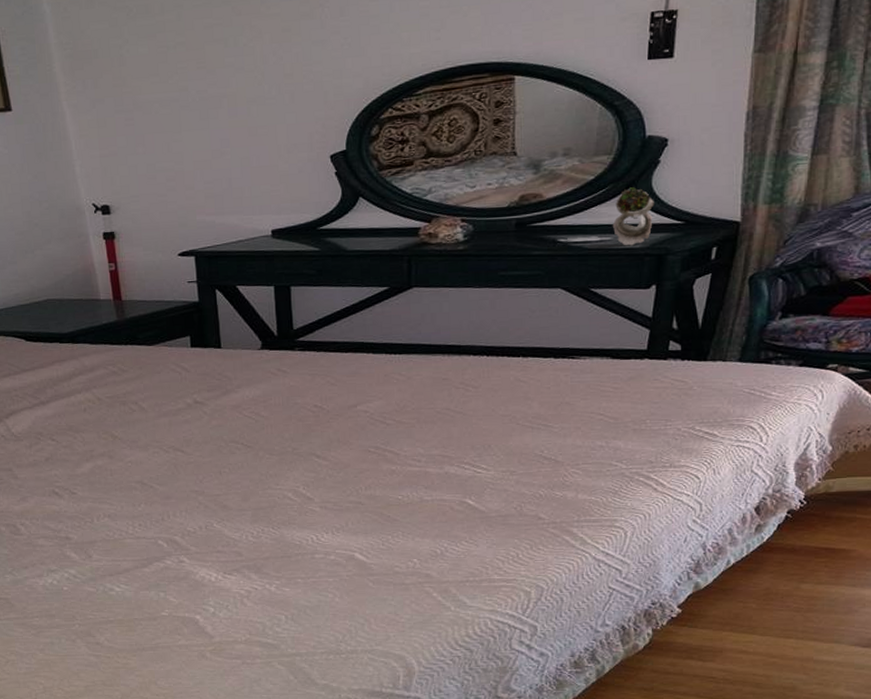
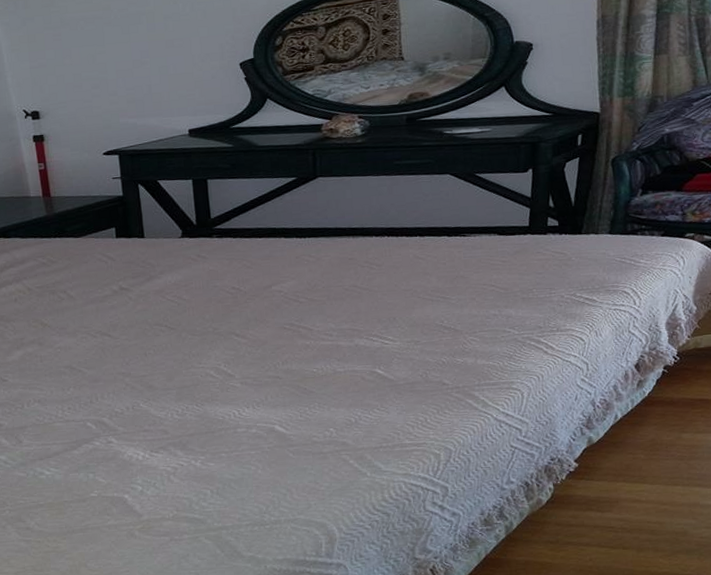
succulent plant: present [612,187,654,246] -> none [490,85,525,136]

